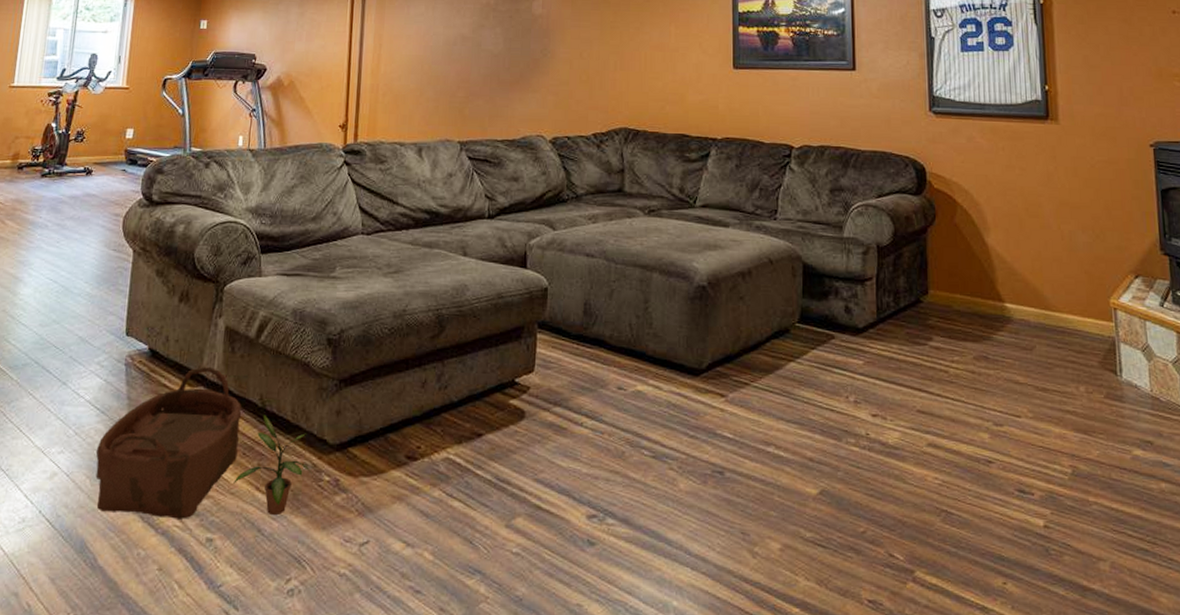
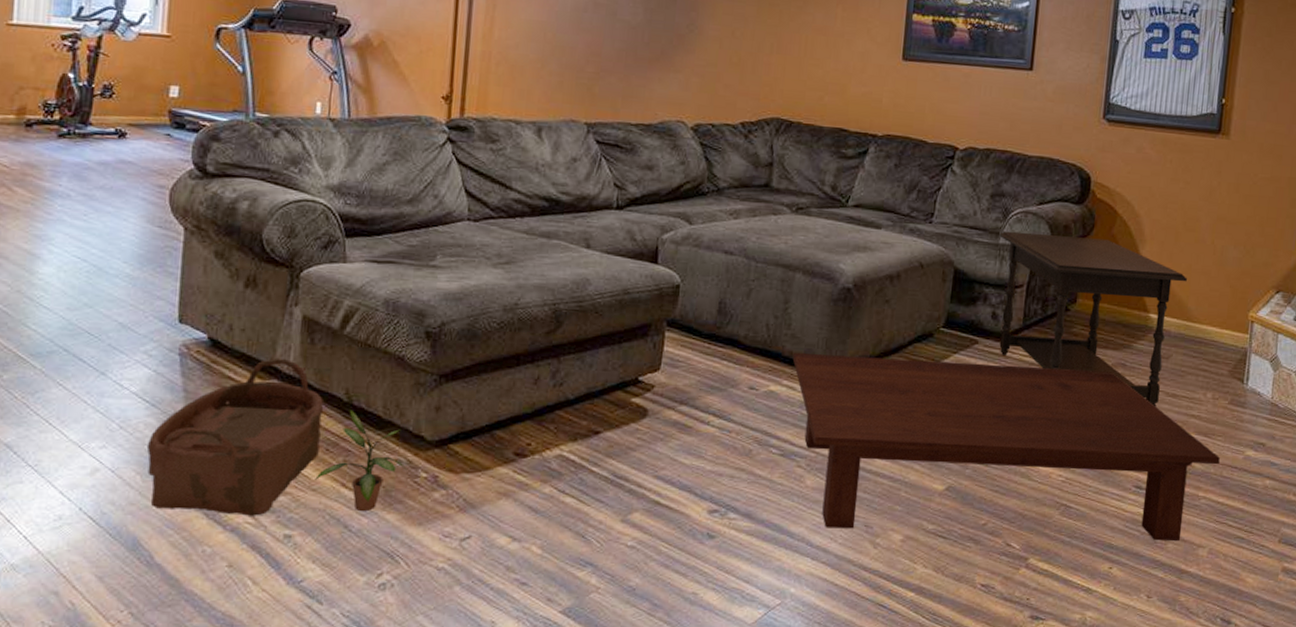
coffee table: none [656,352,1106,552] -> present [792,353,1220,541]
side table: none [843,224,1038,403] -> present [999,230,1187,407]

